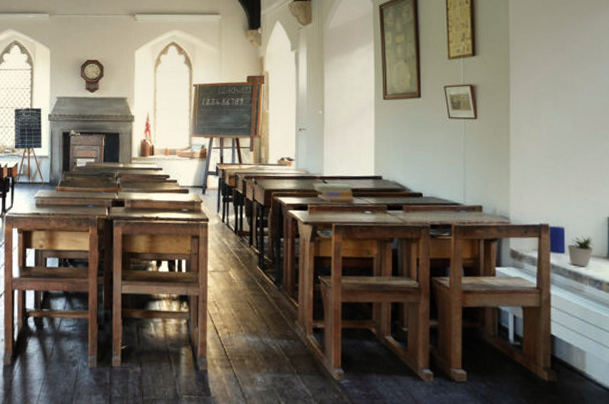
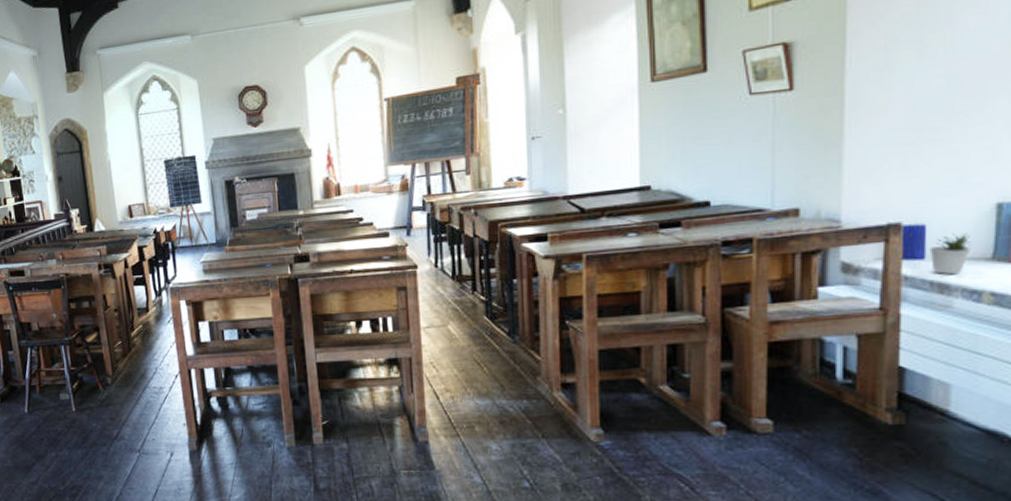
books: present [312,182,354,204] -> none [553,201,613,229]

